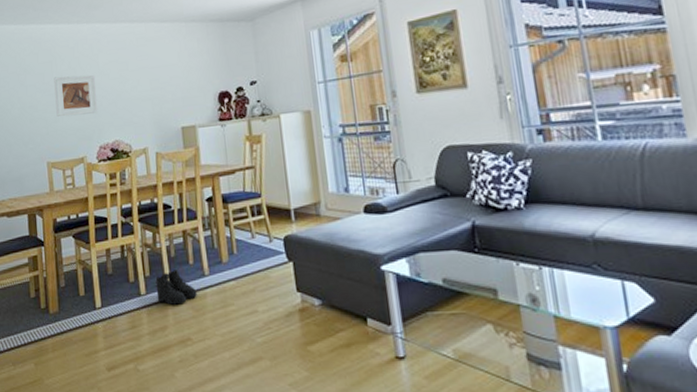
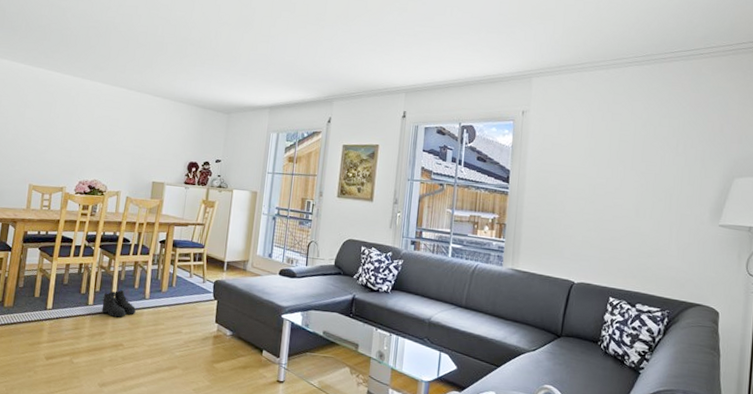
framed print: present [54,75,98,117] -> none [46,116,88,155]

